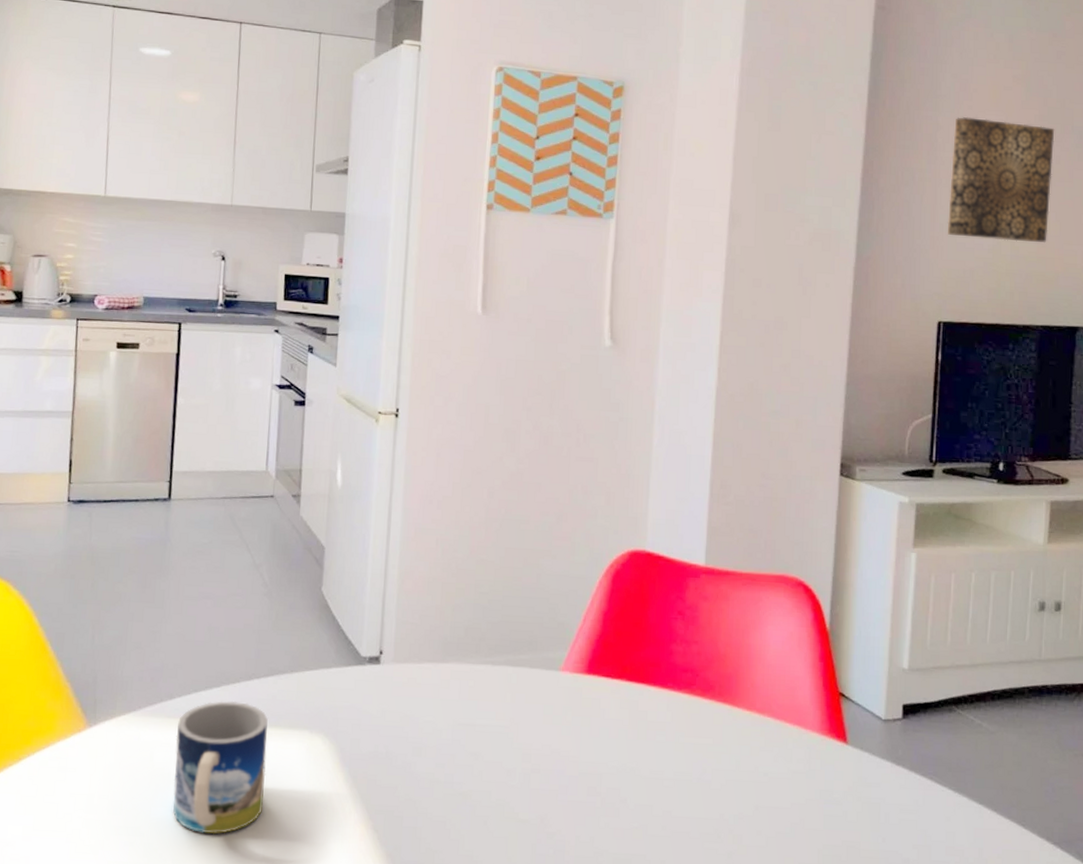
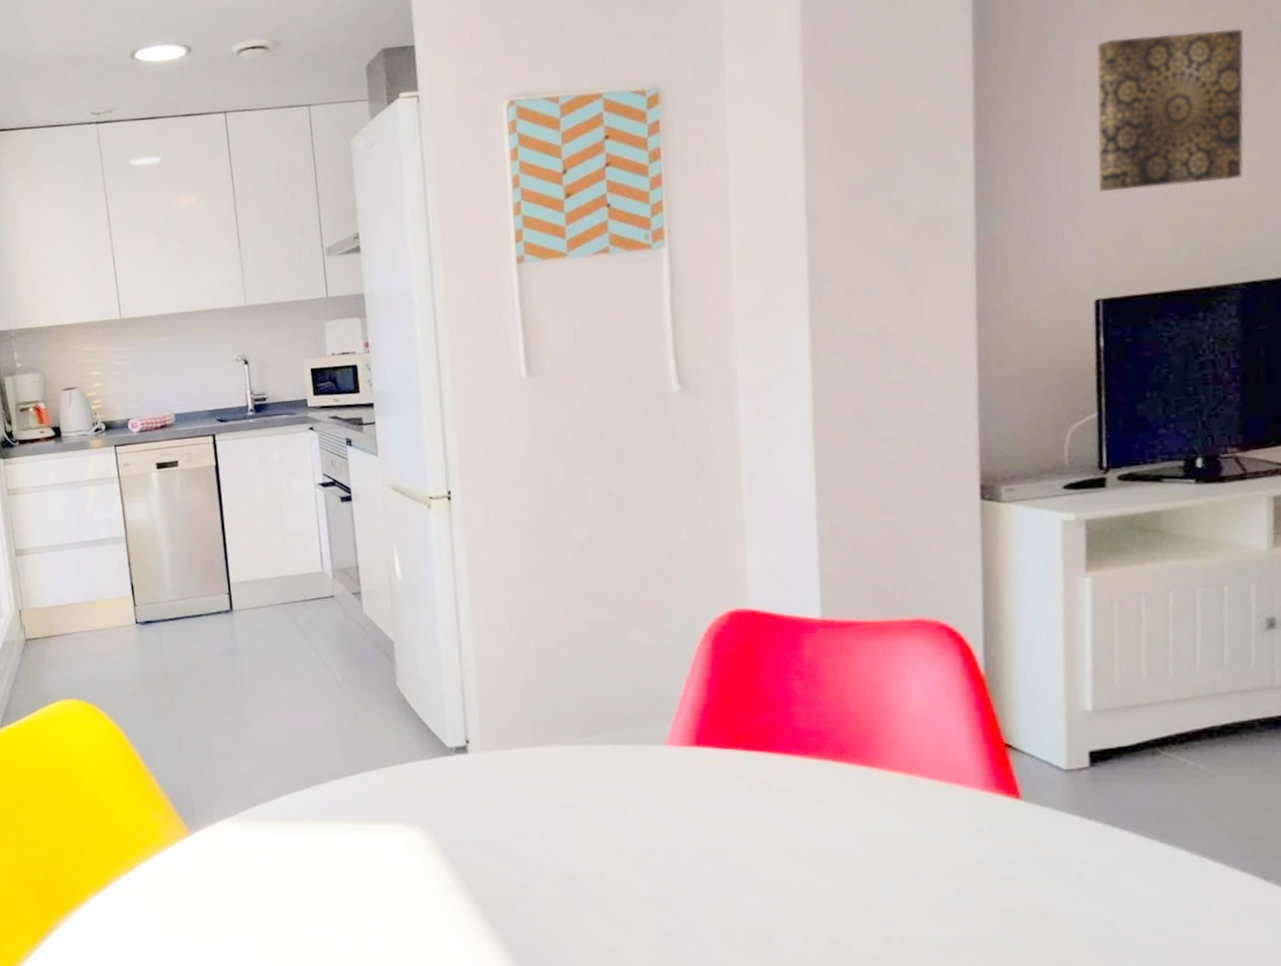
mug: present [173,700,268,835] -> none [274,800,370,928]

